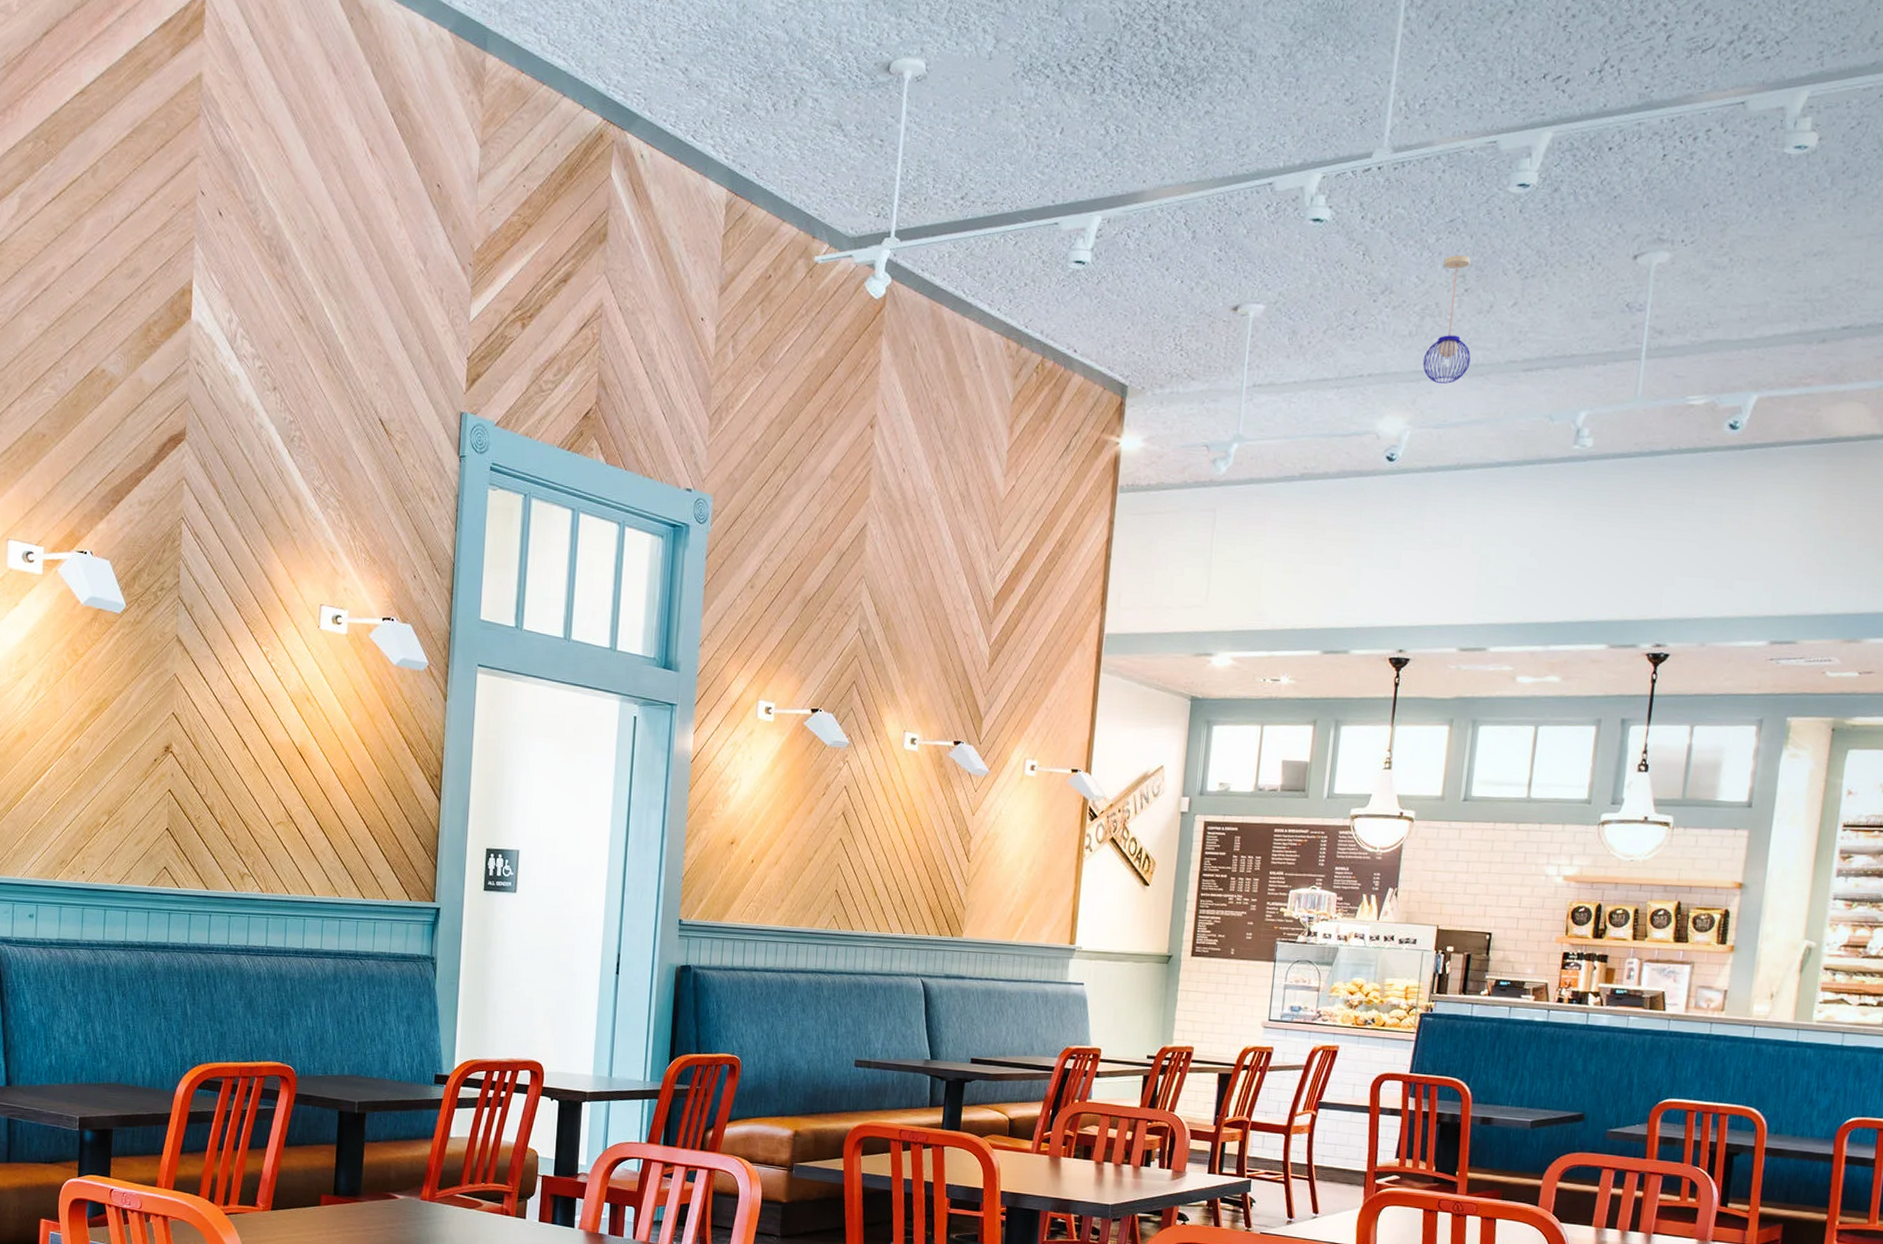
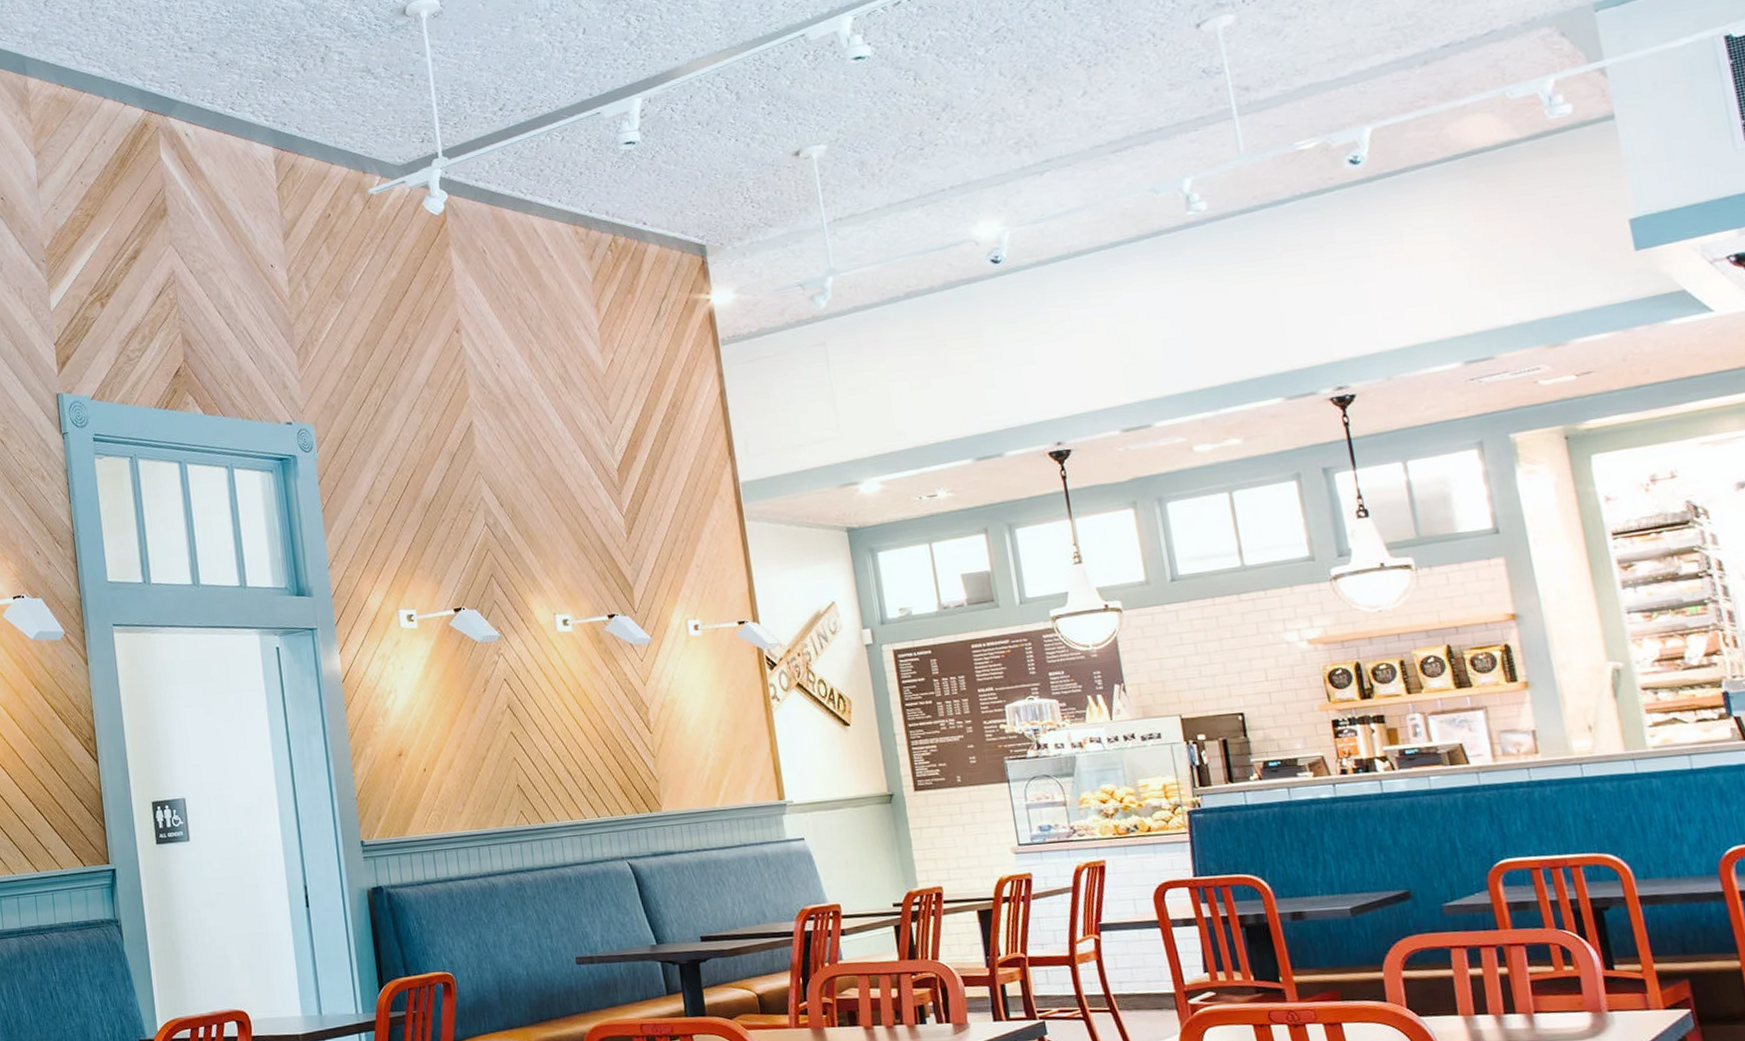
pendant light: present [1423,255,1471,384] -> none [999,59,1054,182]

